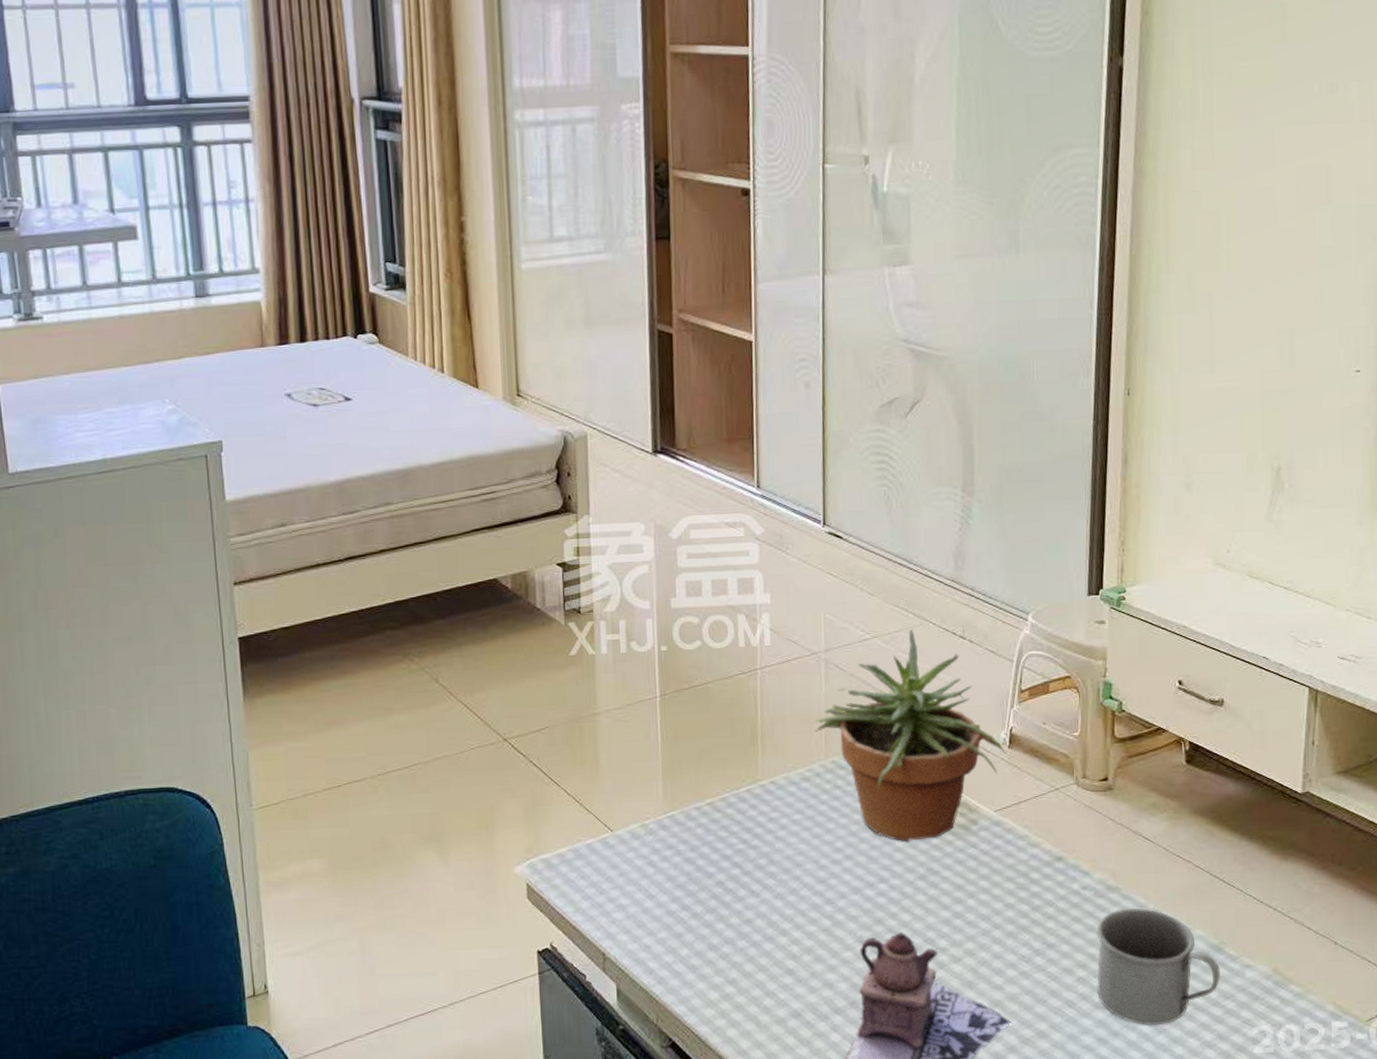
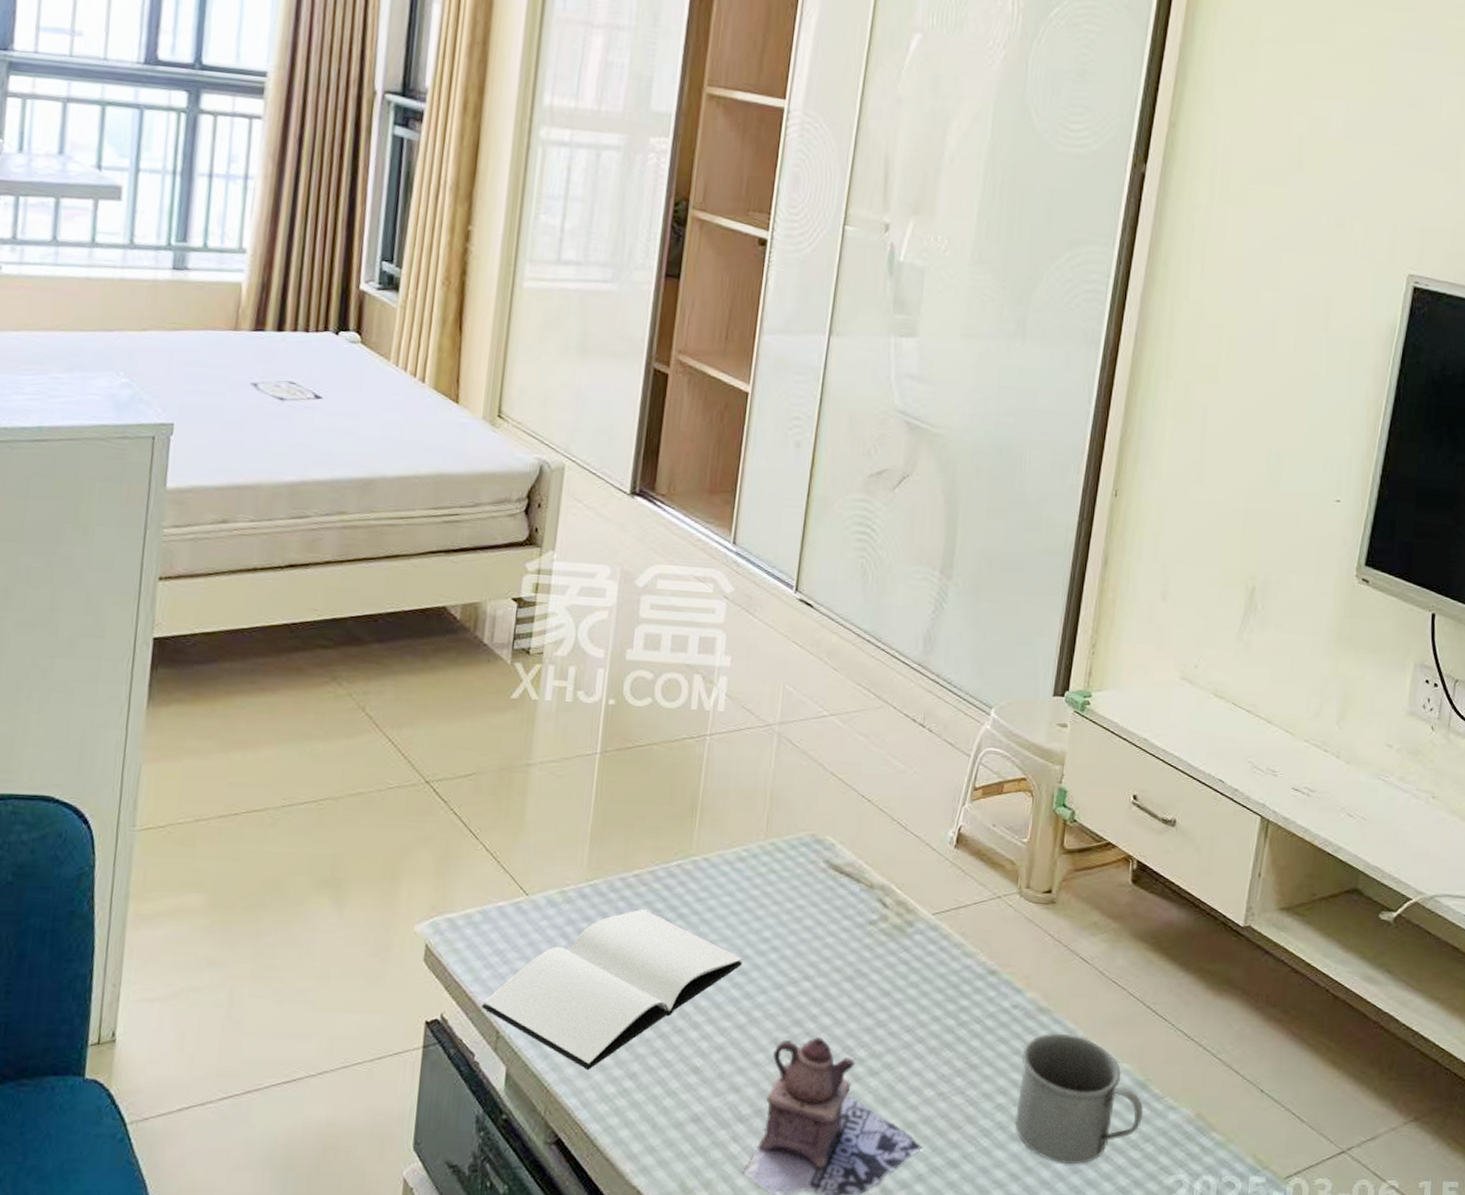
book: none [586,832,819,980] -> present [482,908,742,1069]
potted plant: present [813,630,1007,842] -> none [757,711,953,939]

